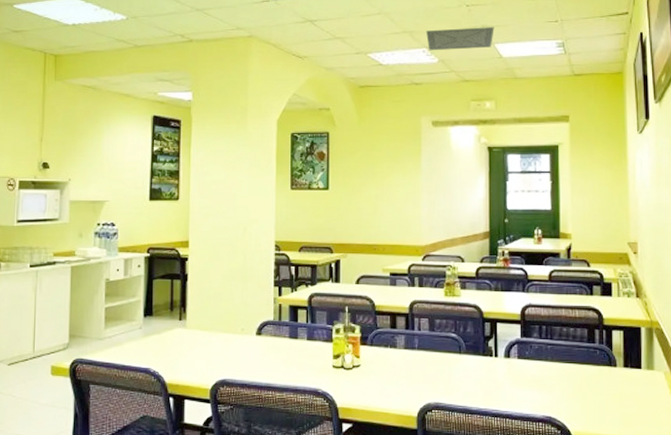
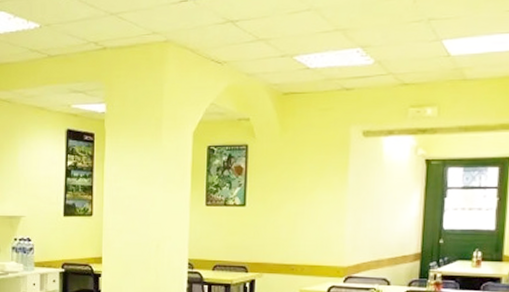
ceiling vent: present [426,27,494,51] -> none [362,20,443,51]

